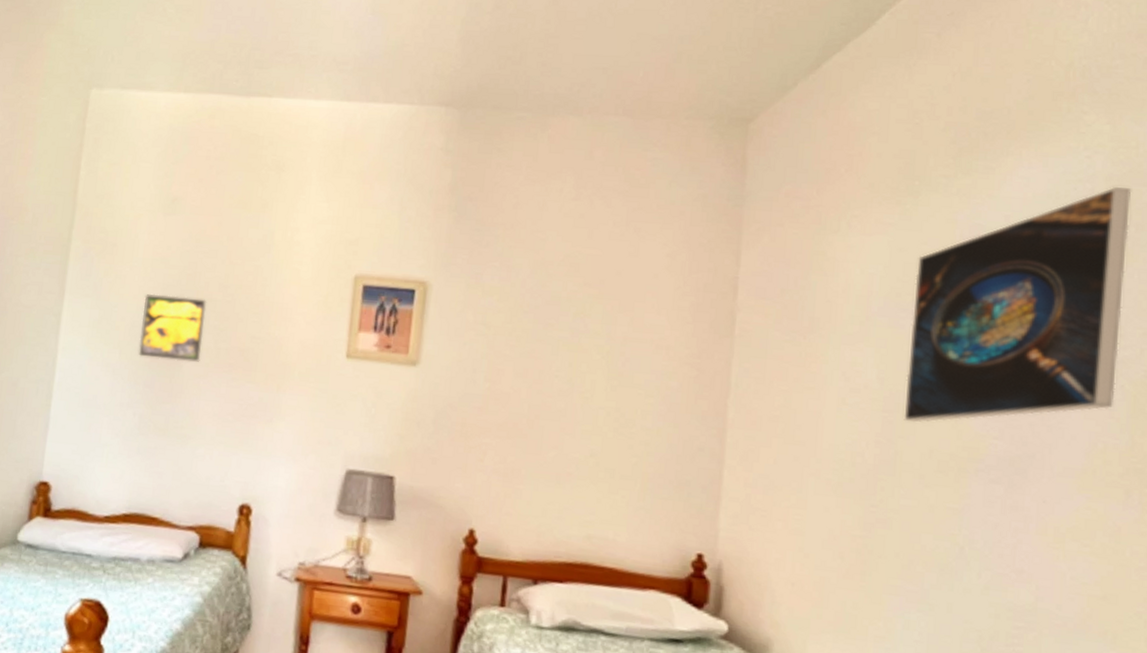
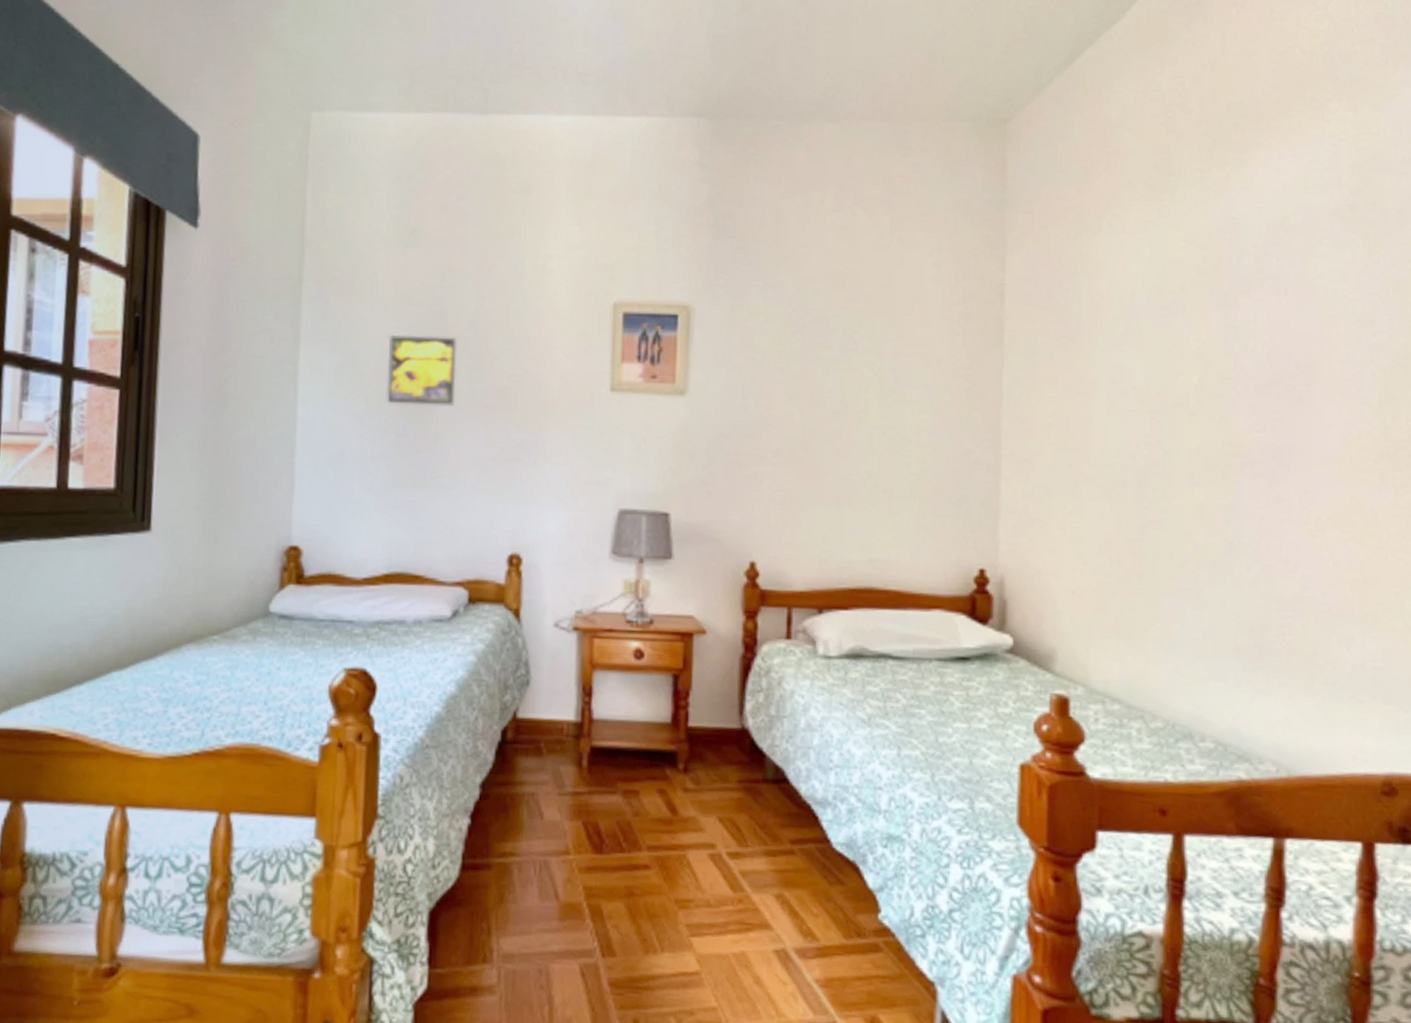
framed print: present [903,186,1132,423] -> none [1171,173,1375,422]

